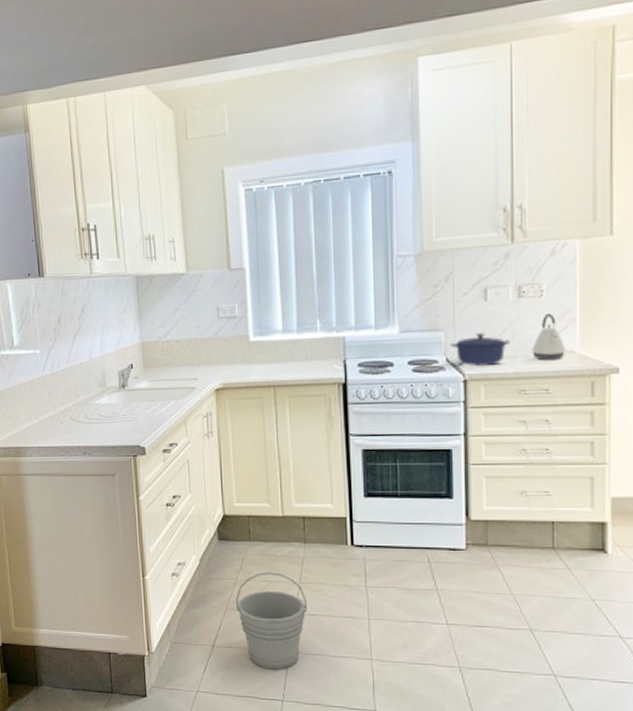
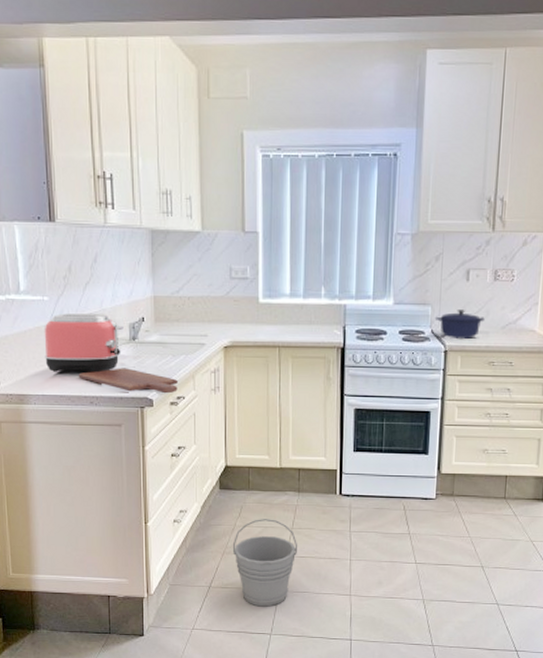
toaster: none [37,363,113,424] -> present [44,313,124,372]
cutting board: none [71,416,170,441] -> present [78,368,178,394]
kettle: present [532,312,567,360] -> none [501,295,529,337]

